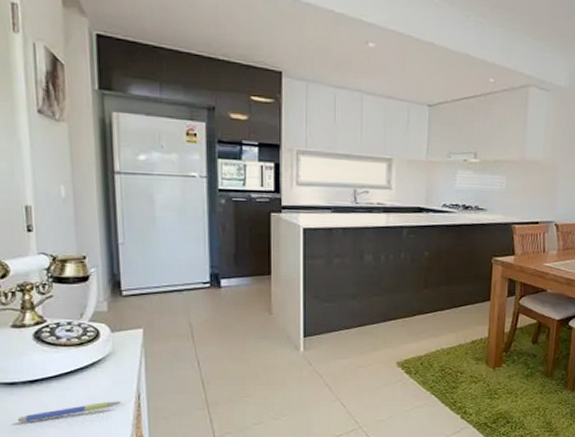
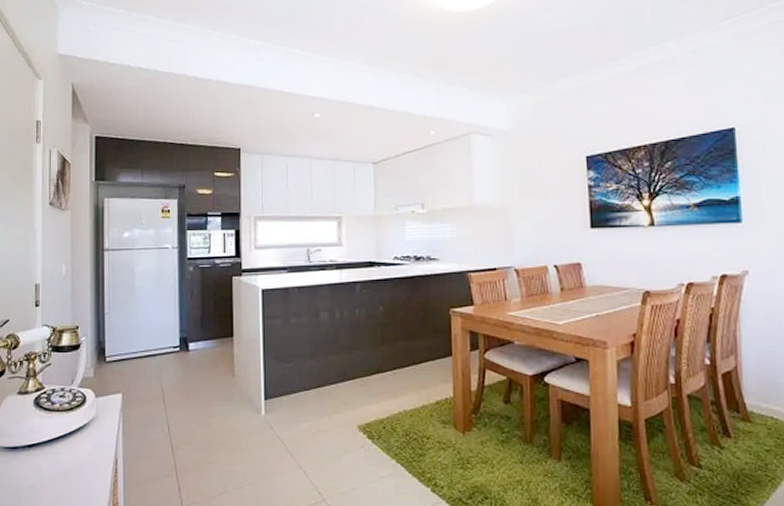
pen: present [17,401,122,422] -> none [15,466,102,487]

